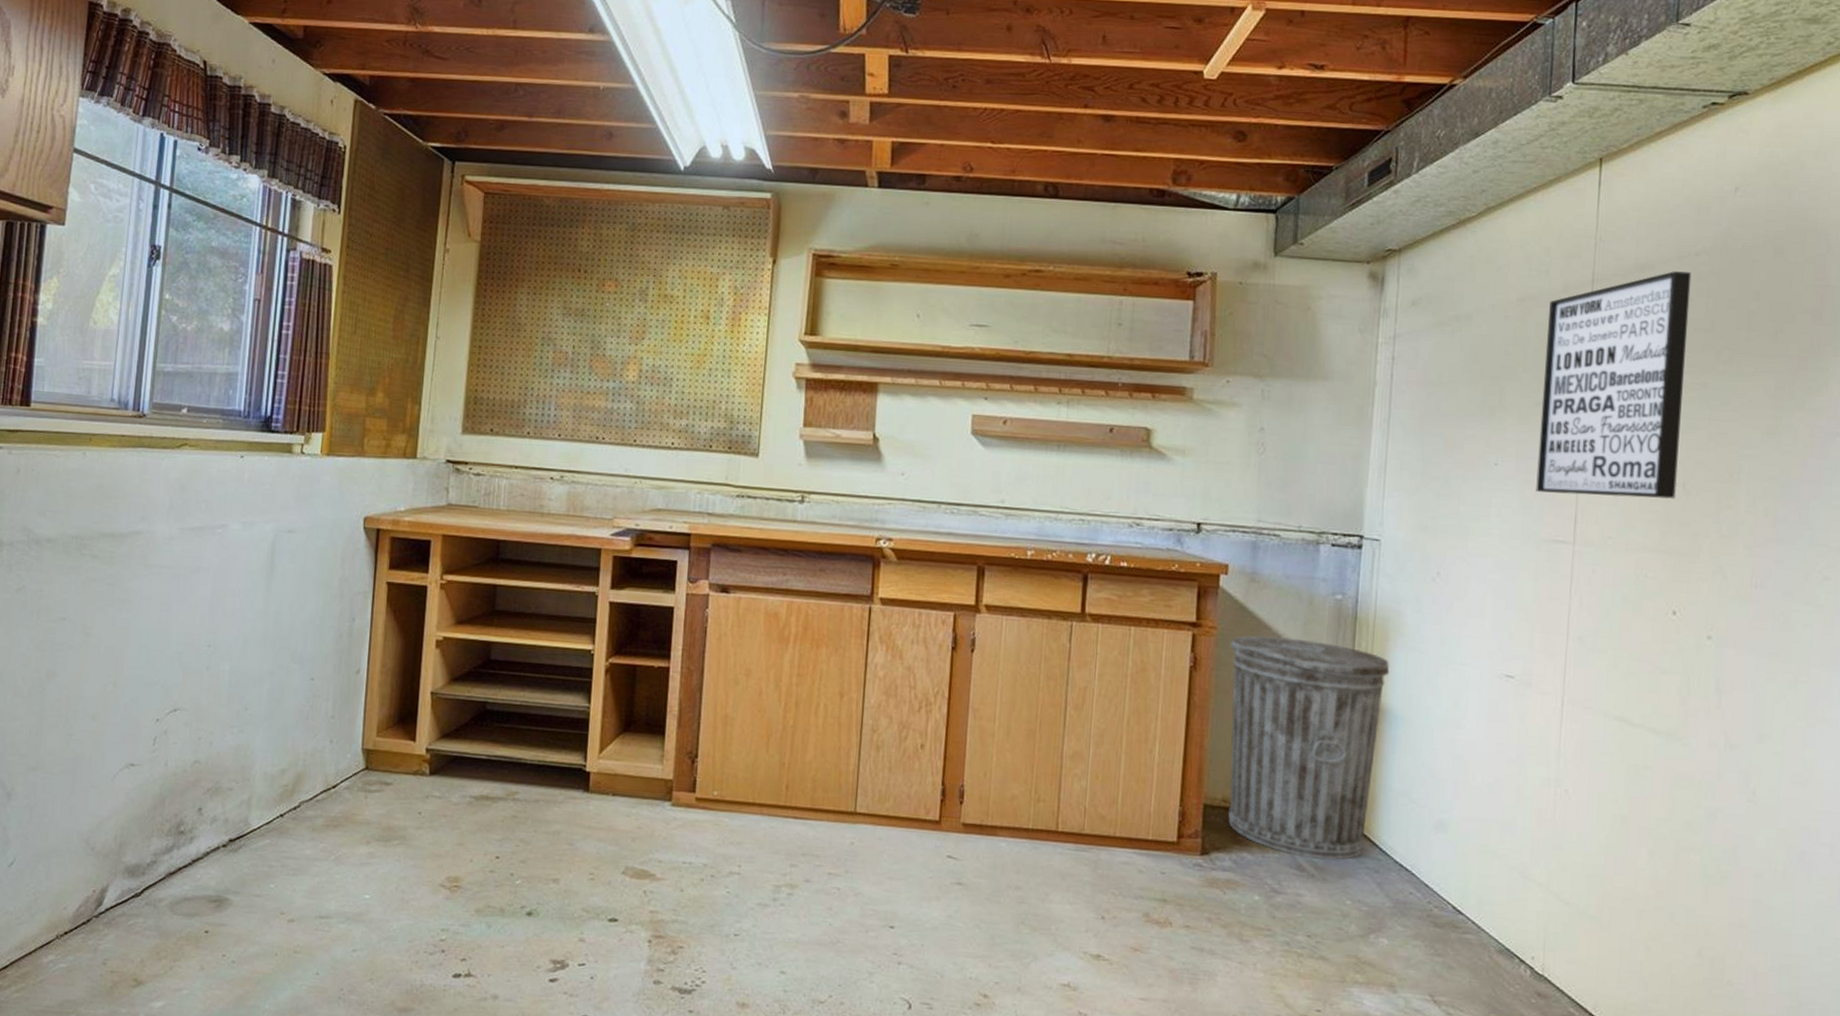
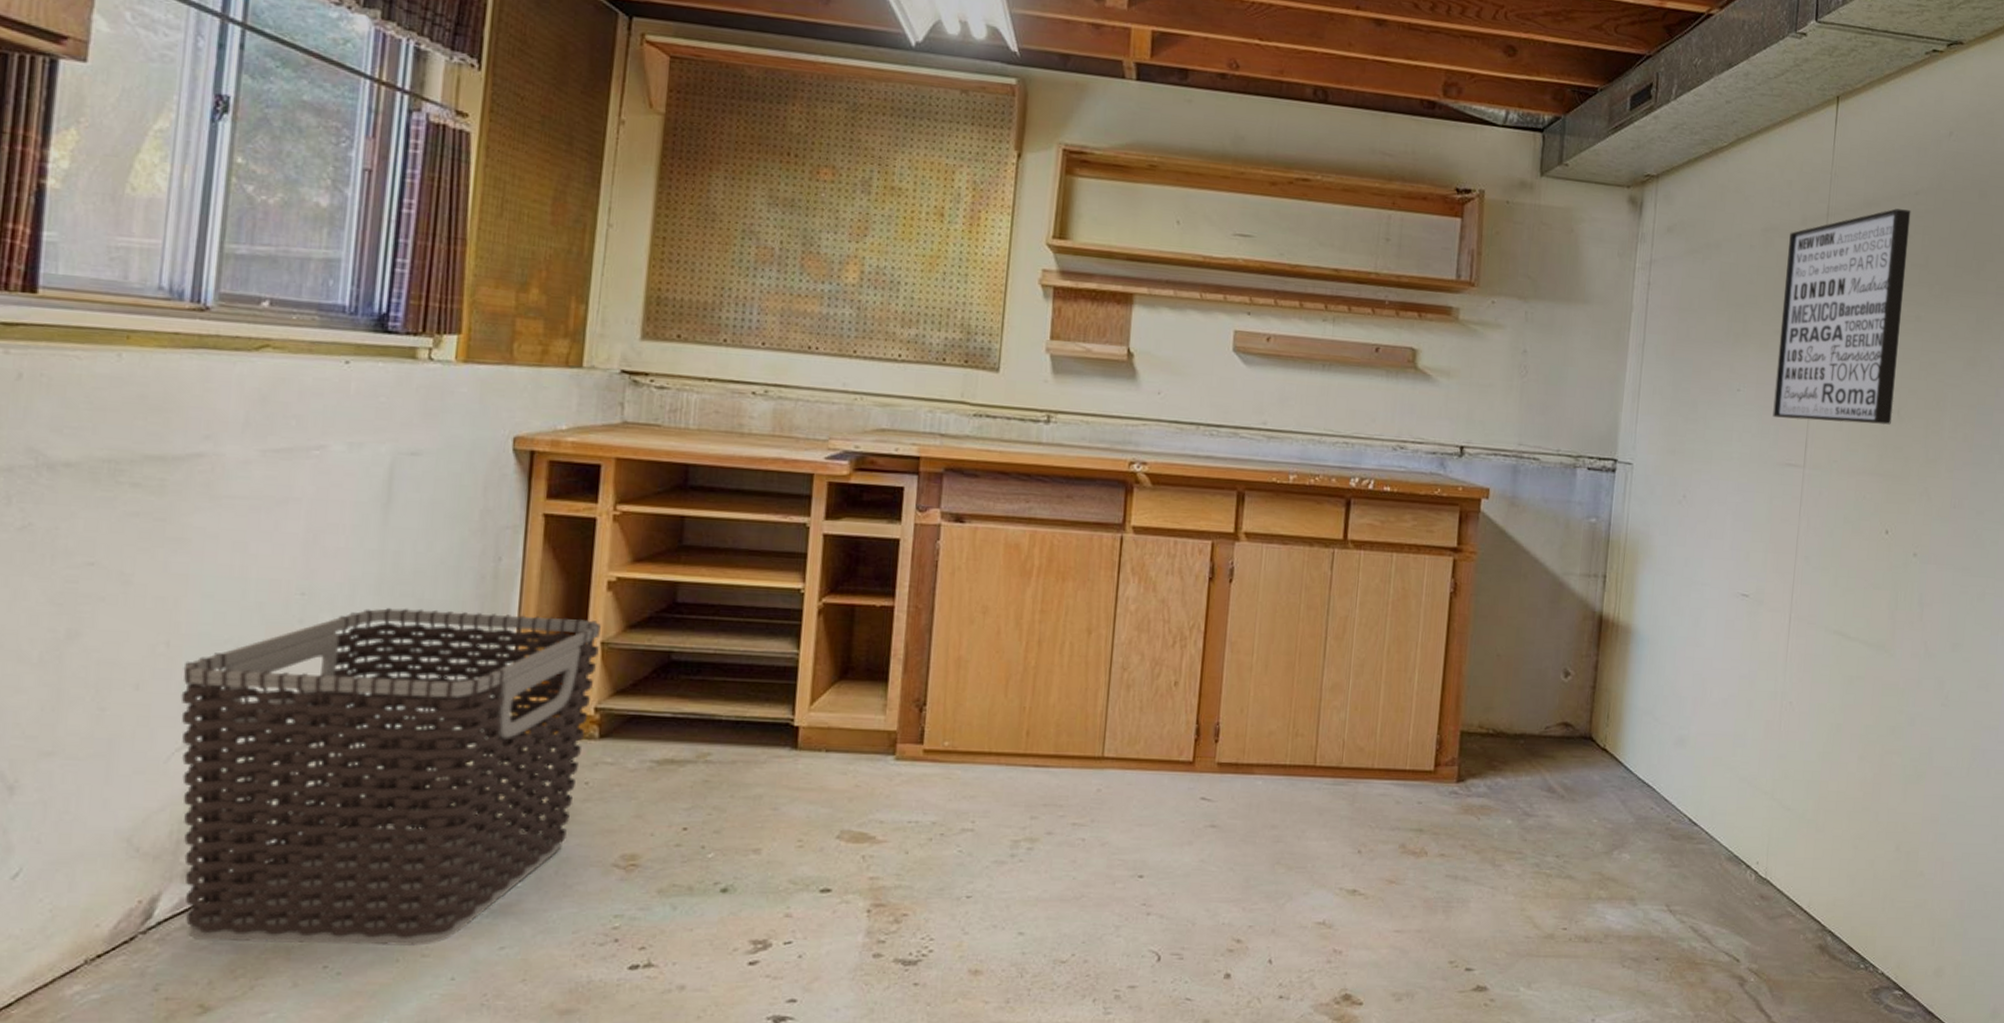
clothes hamper: none [123,659,431,944] -> present [181,608,601,947]
trash can: present [1228,635,1390,861] -> none [1484,560,1638,781]

